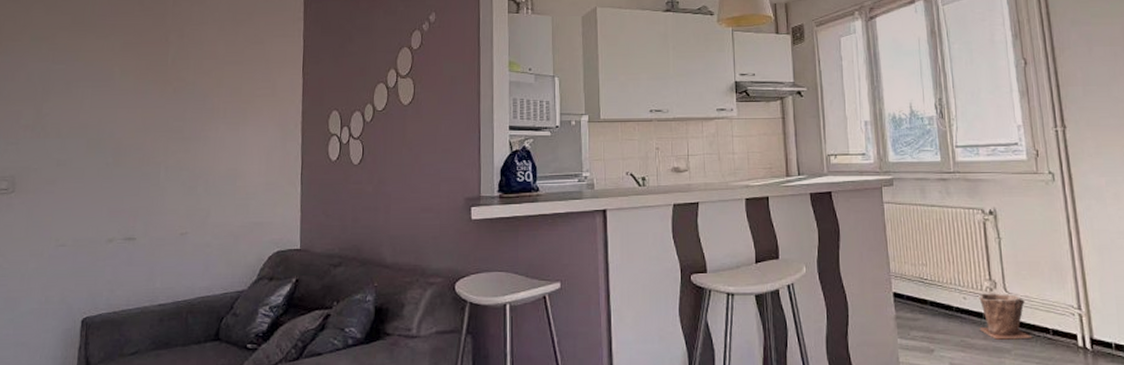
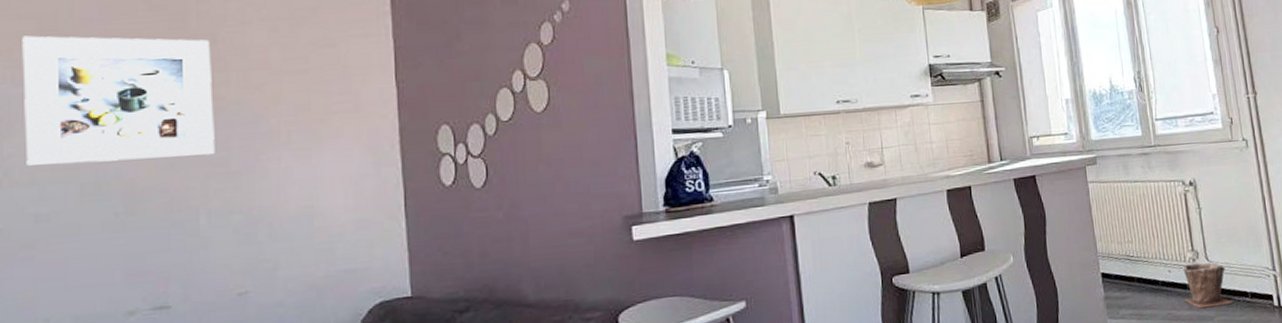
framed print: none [56,27,179,124] -> present [22,35,215,166]

